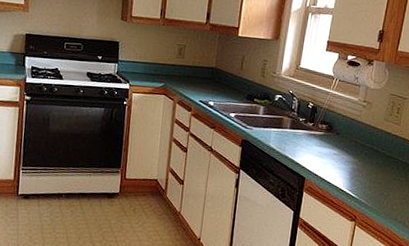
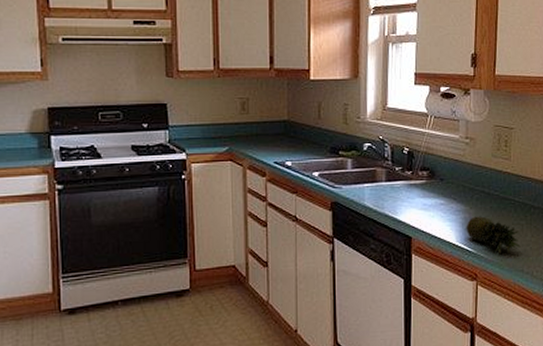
fruit: none [352,168,399,203] -> present [466,216,521,254]

